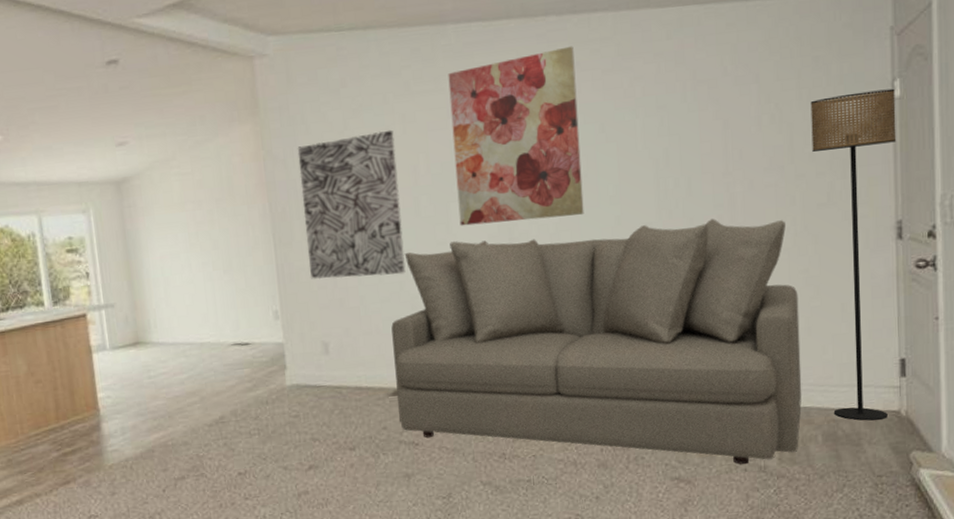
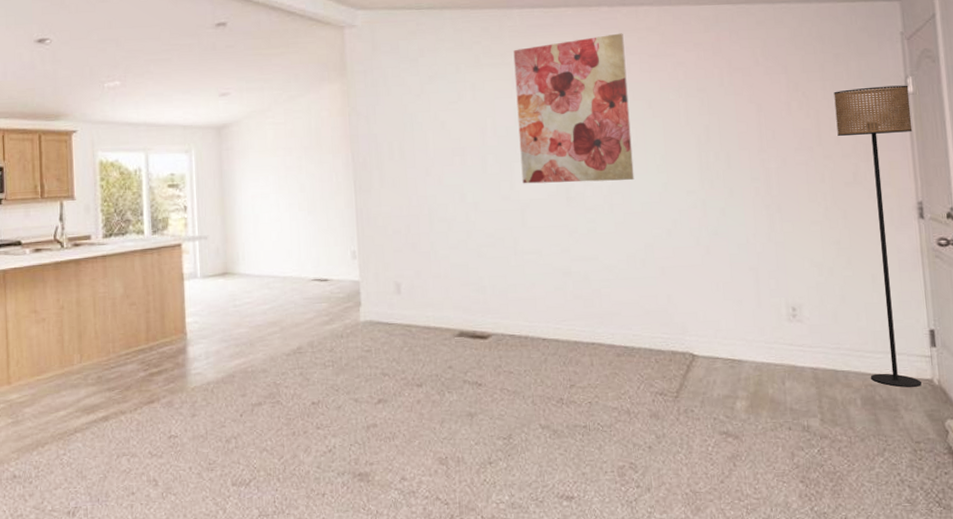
wall art: present [297,129,406,280] -> none [379,95,473,225]
sofa: present [391,219,802,464] -> none [458,190,840,423]

